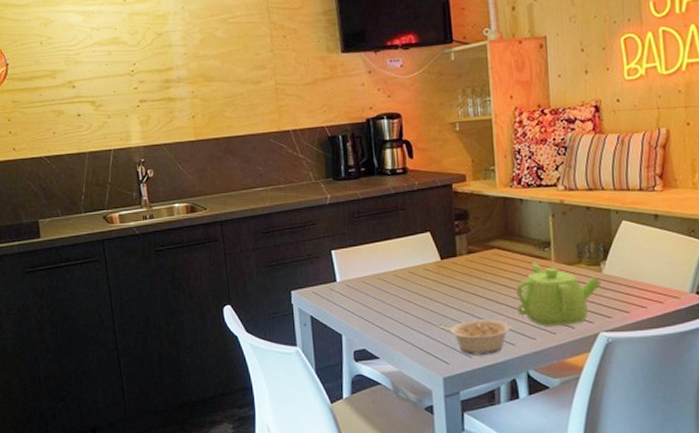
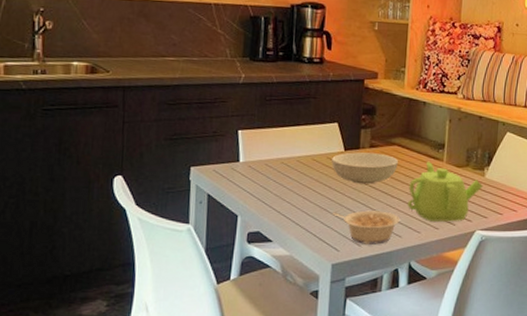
serving bowl: none [429,259,501,293] -> present [332,152,398,184]

